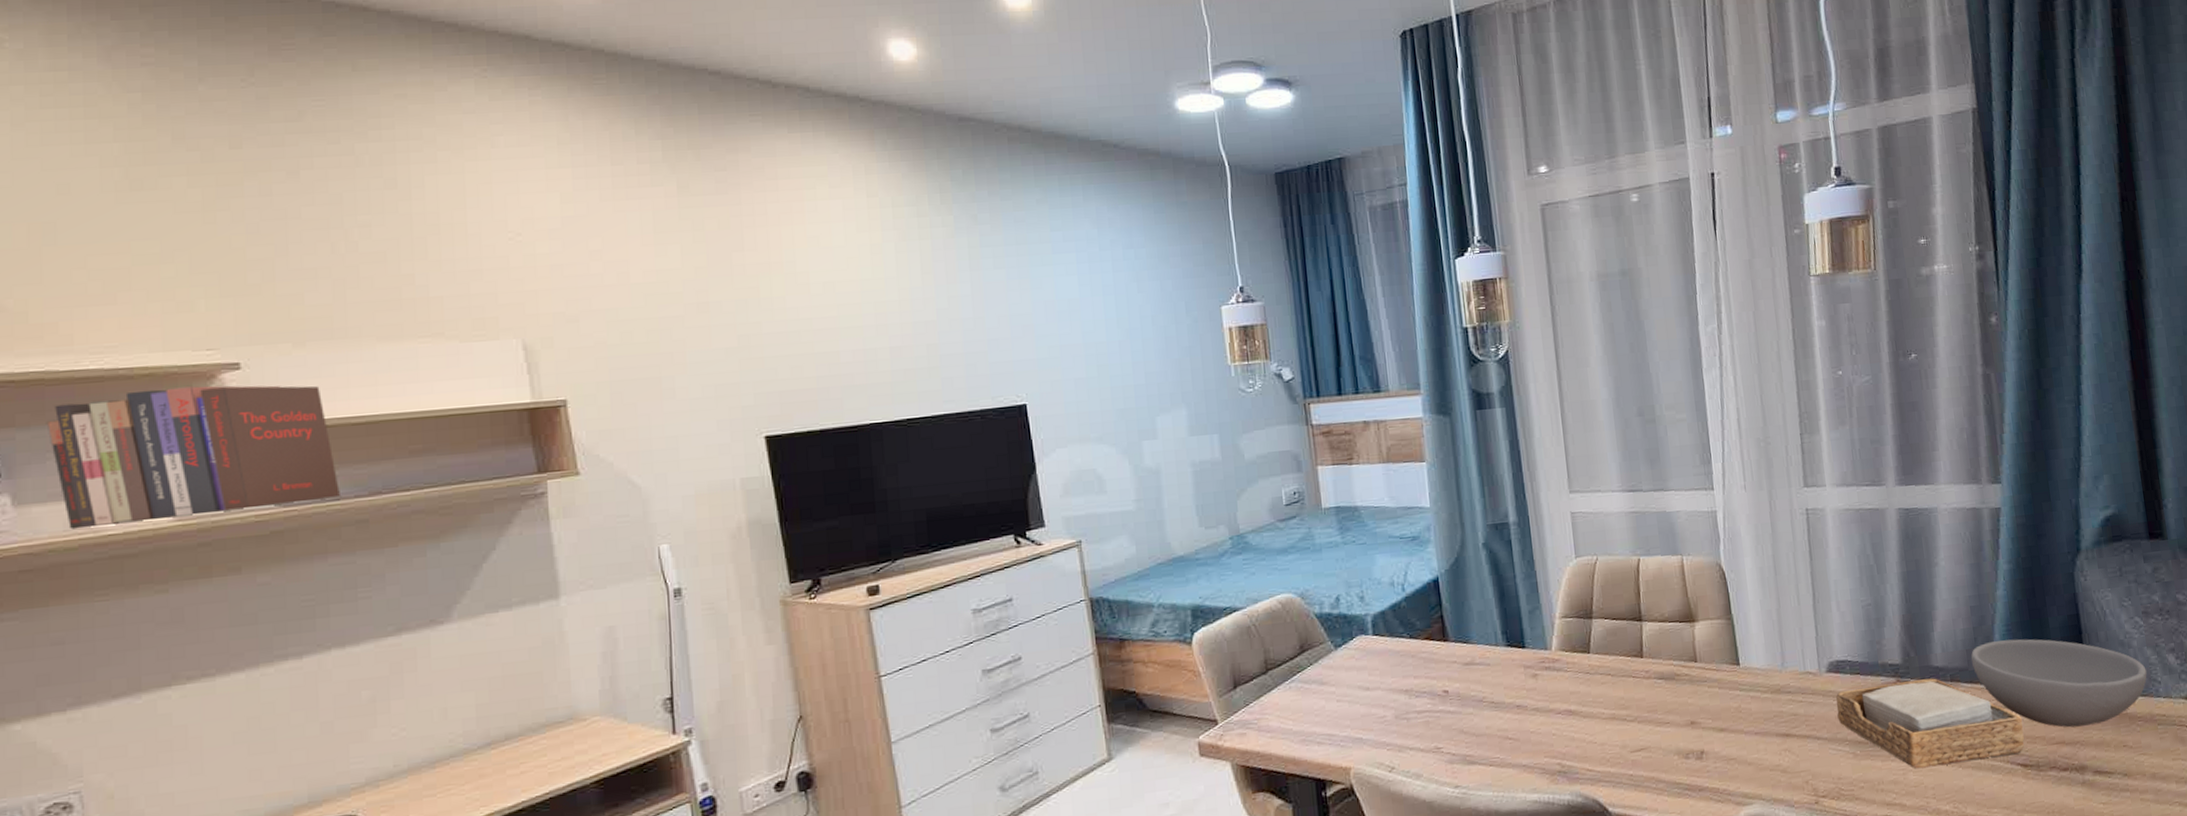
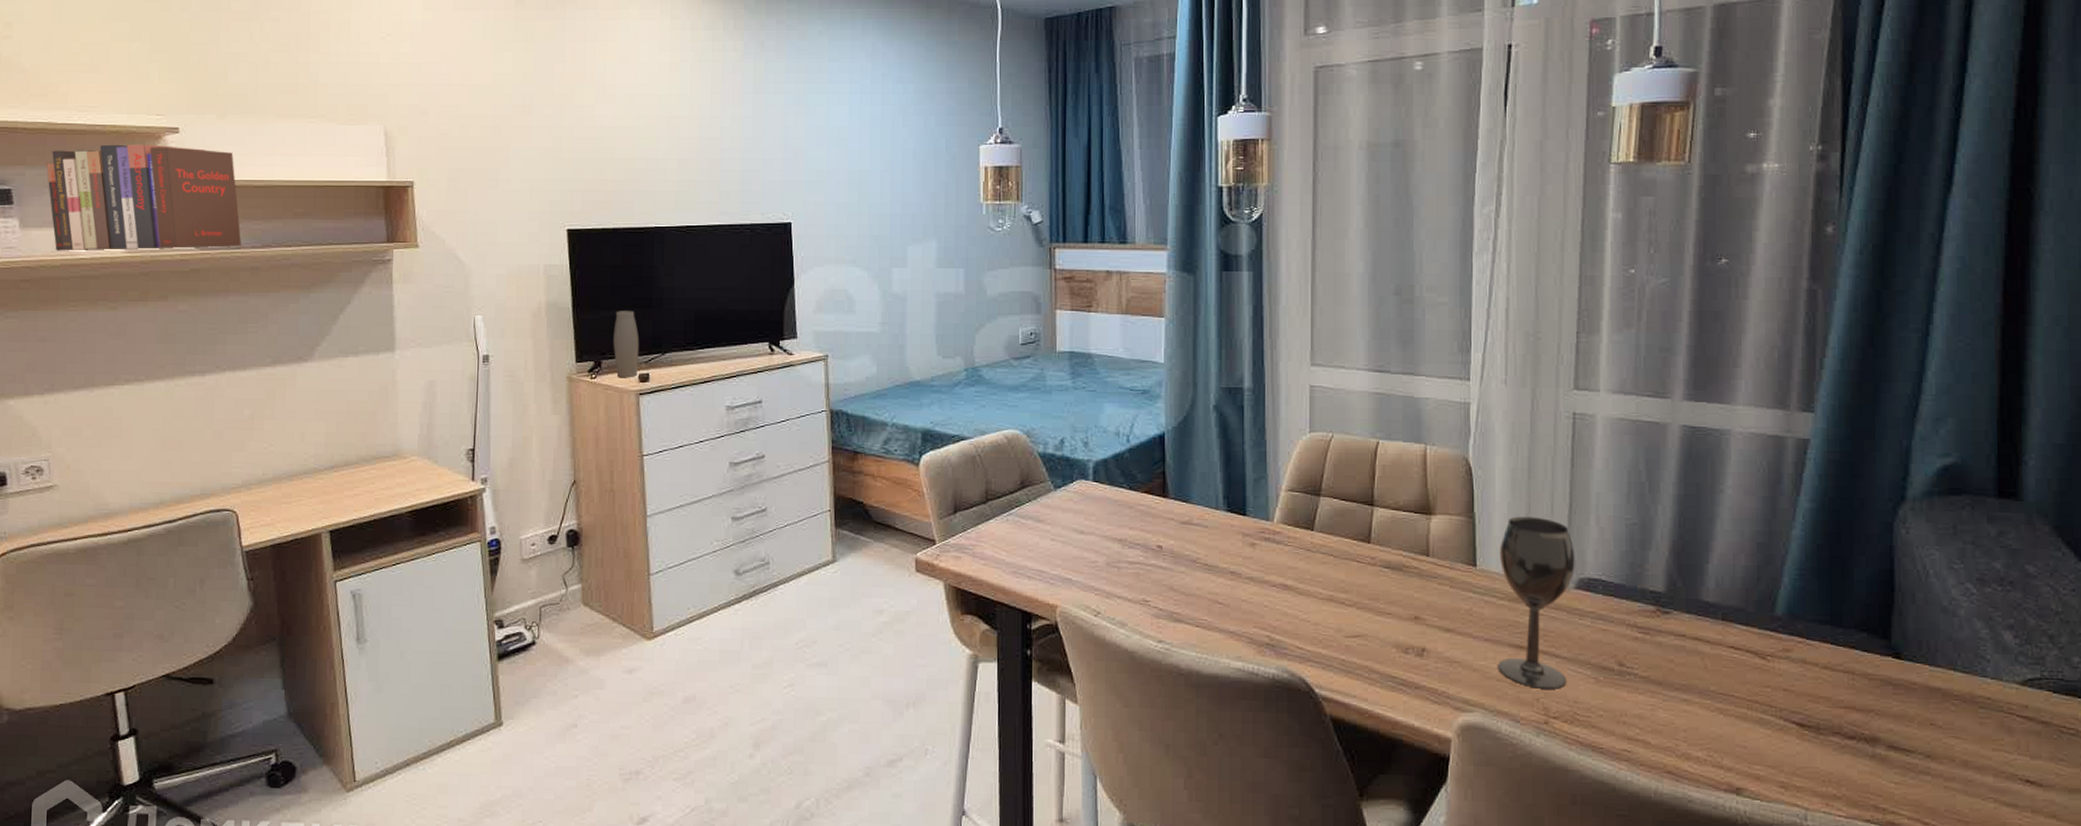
vase: none [832,518,865,595] -> present [613,311,640,378]
wine glass: none [1757,610,1830,772] -> present [1498,516,1575,689]
napkin holder: present [1836,678,2025,769] -> none [1582,611,1805,711]
bowl: present [1970,639,2147,728] -> none [1750,585,1973,695]

